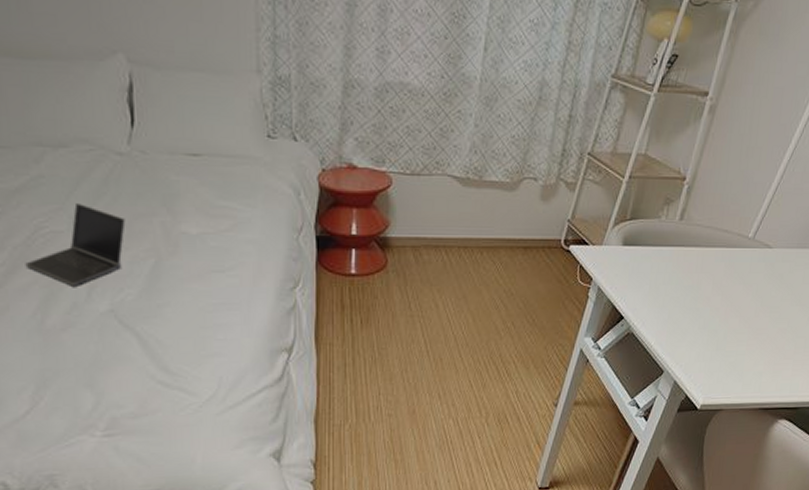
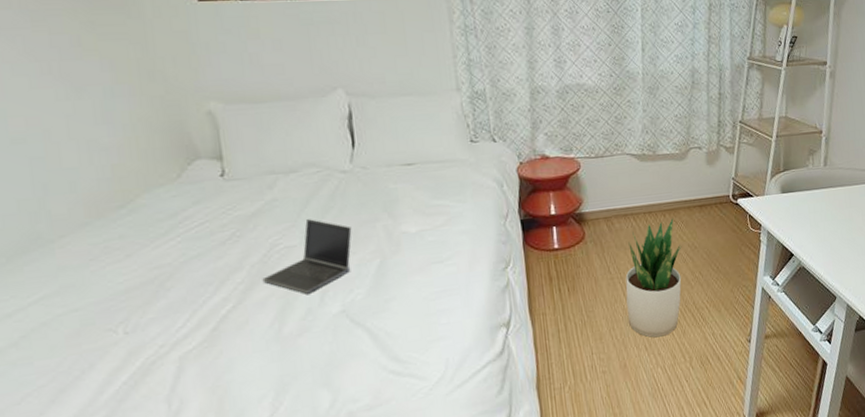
planter: none [424,257,496,387] -> present [625,218,682,338]

